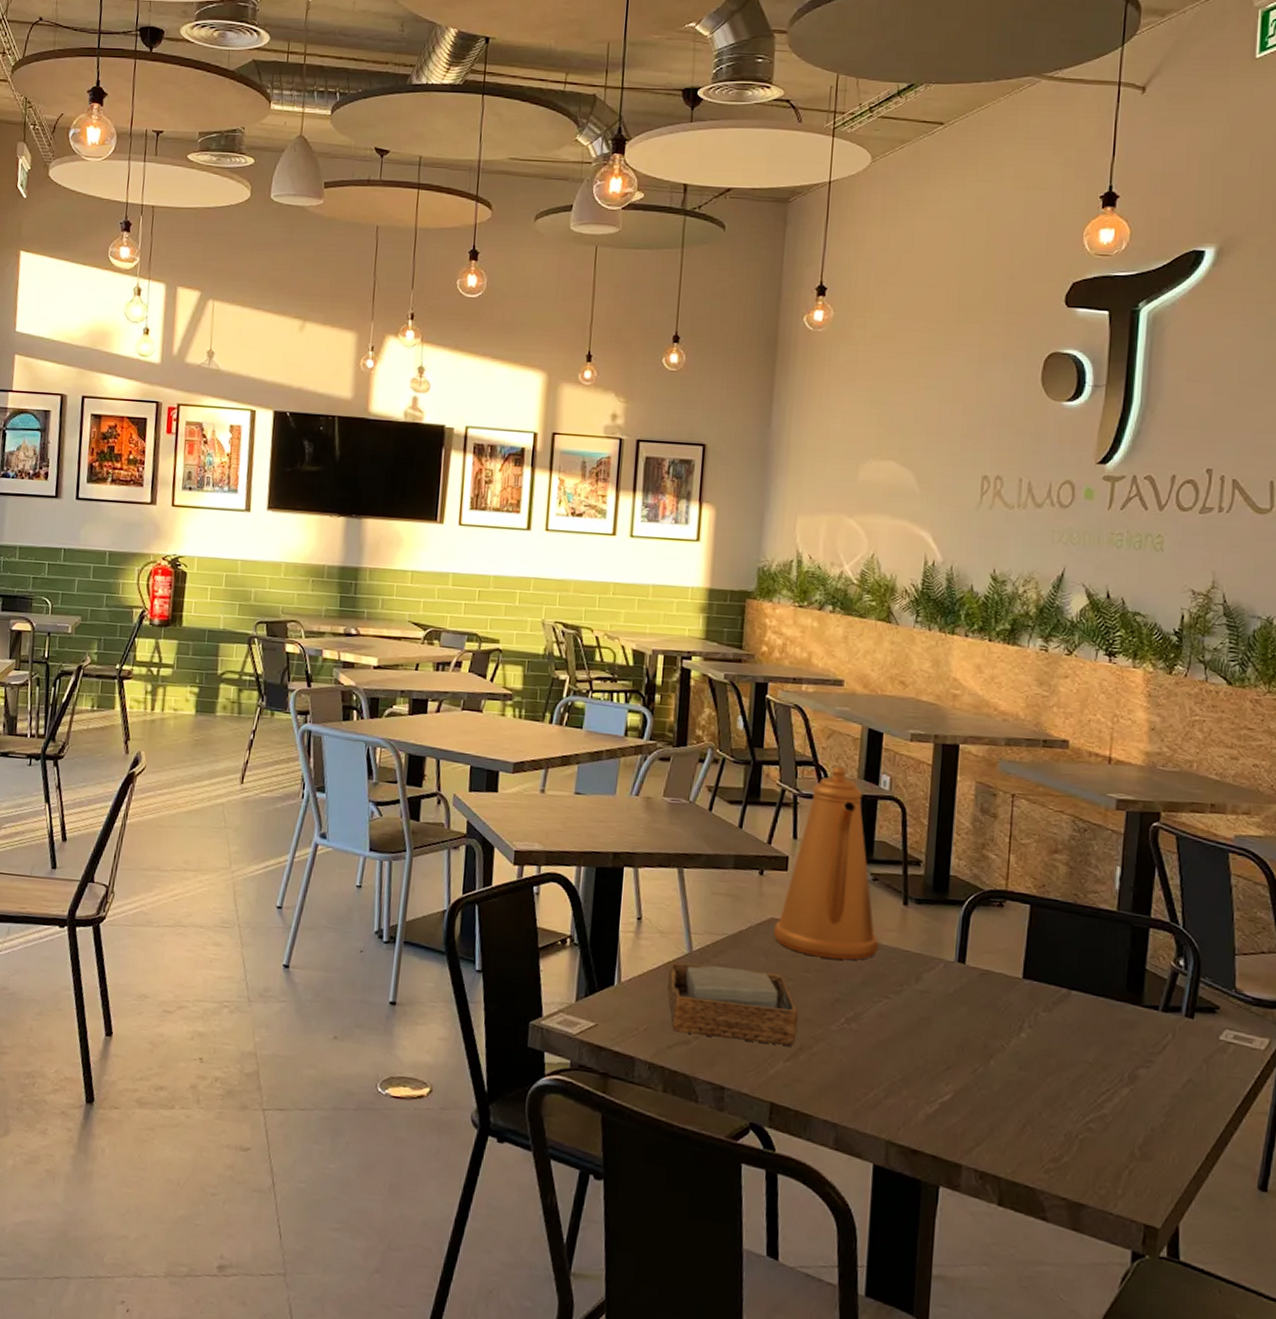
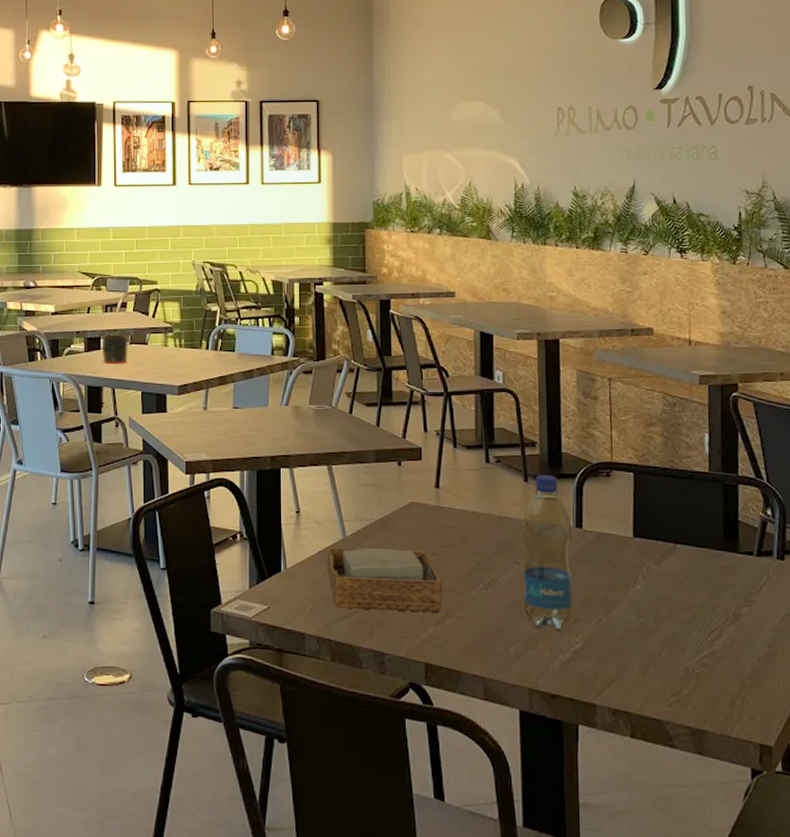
mug: none [428,697,460,732] -> present [103,334,128,365]
coffee pot: present [772,765,879,961] -> none [414,366,506,534]
bottle: none [890,898,952,1078] -> present [523,474,573,630]

